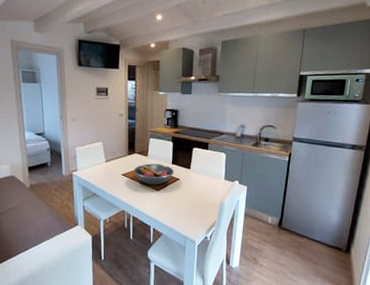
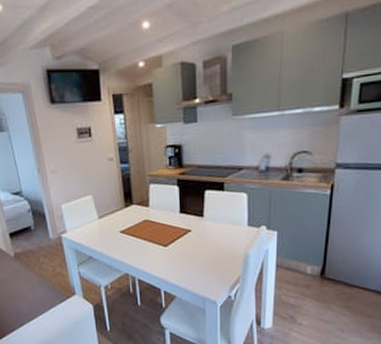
fruit bowl: present [133,163,174,185] -> none [133,214,183,241]

